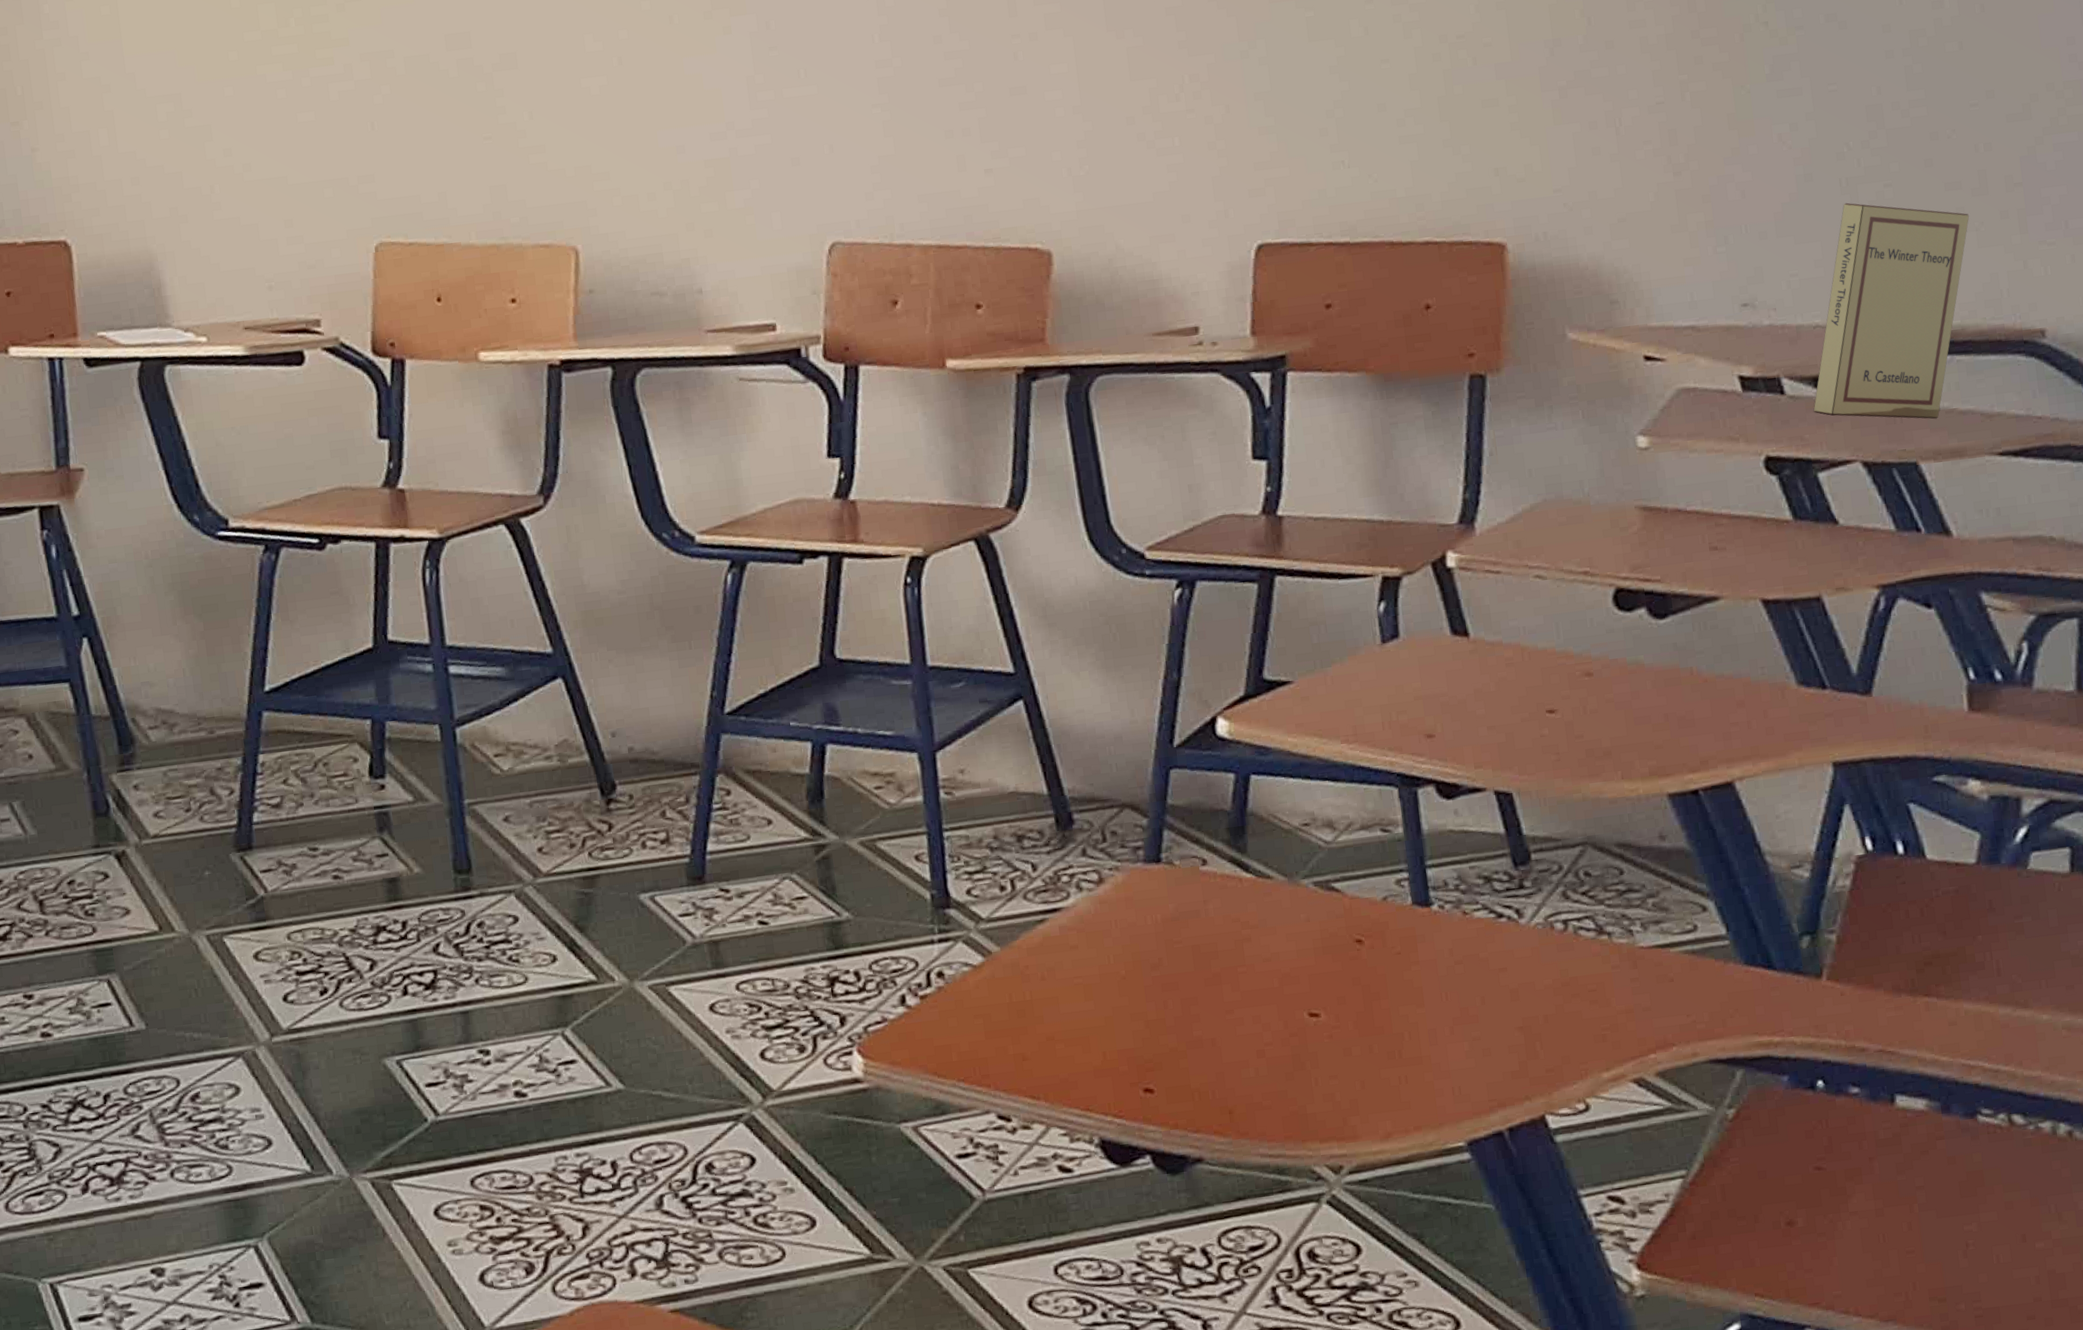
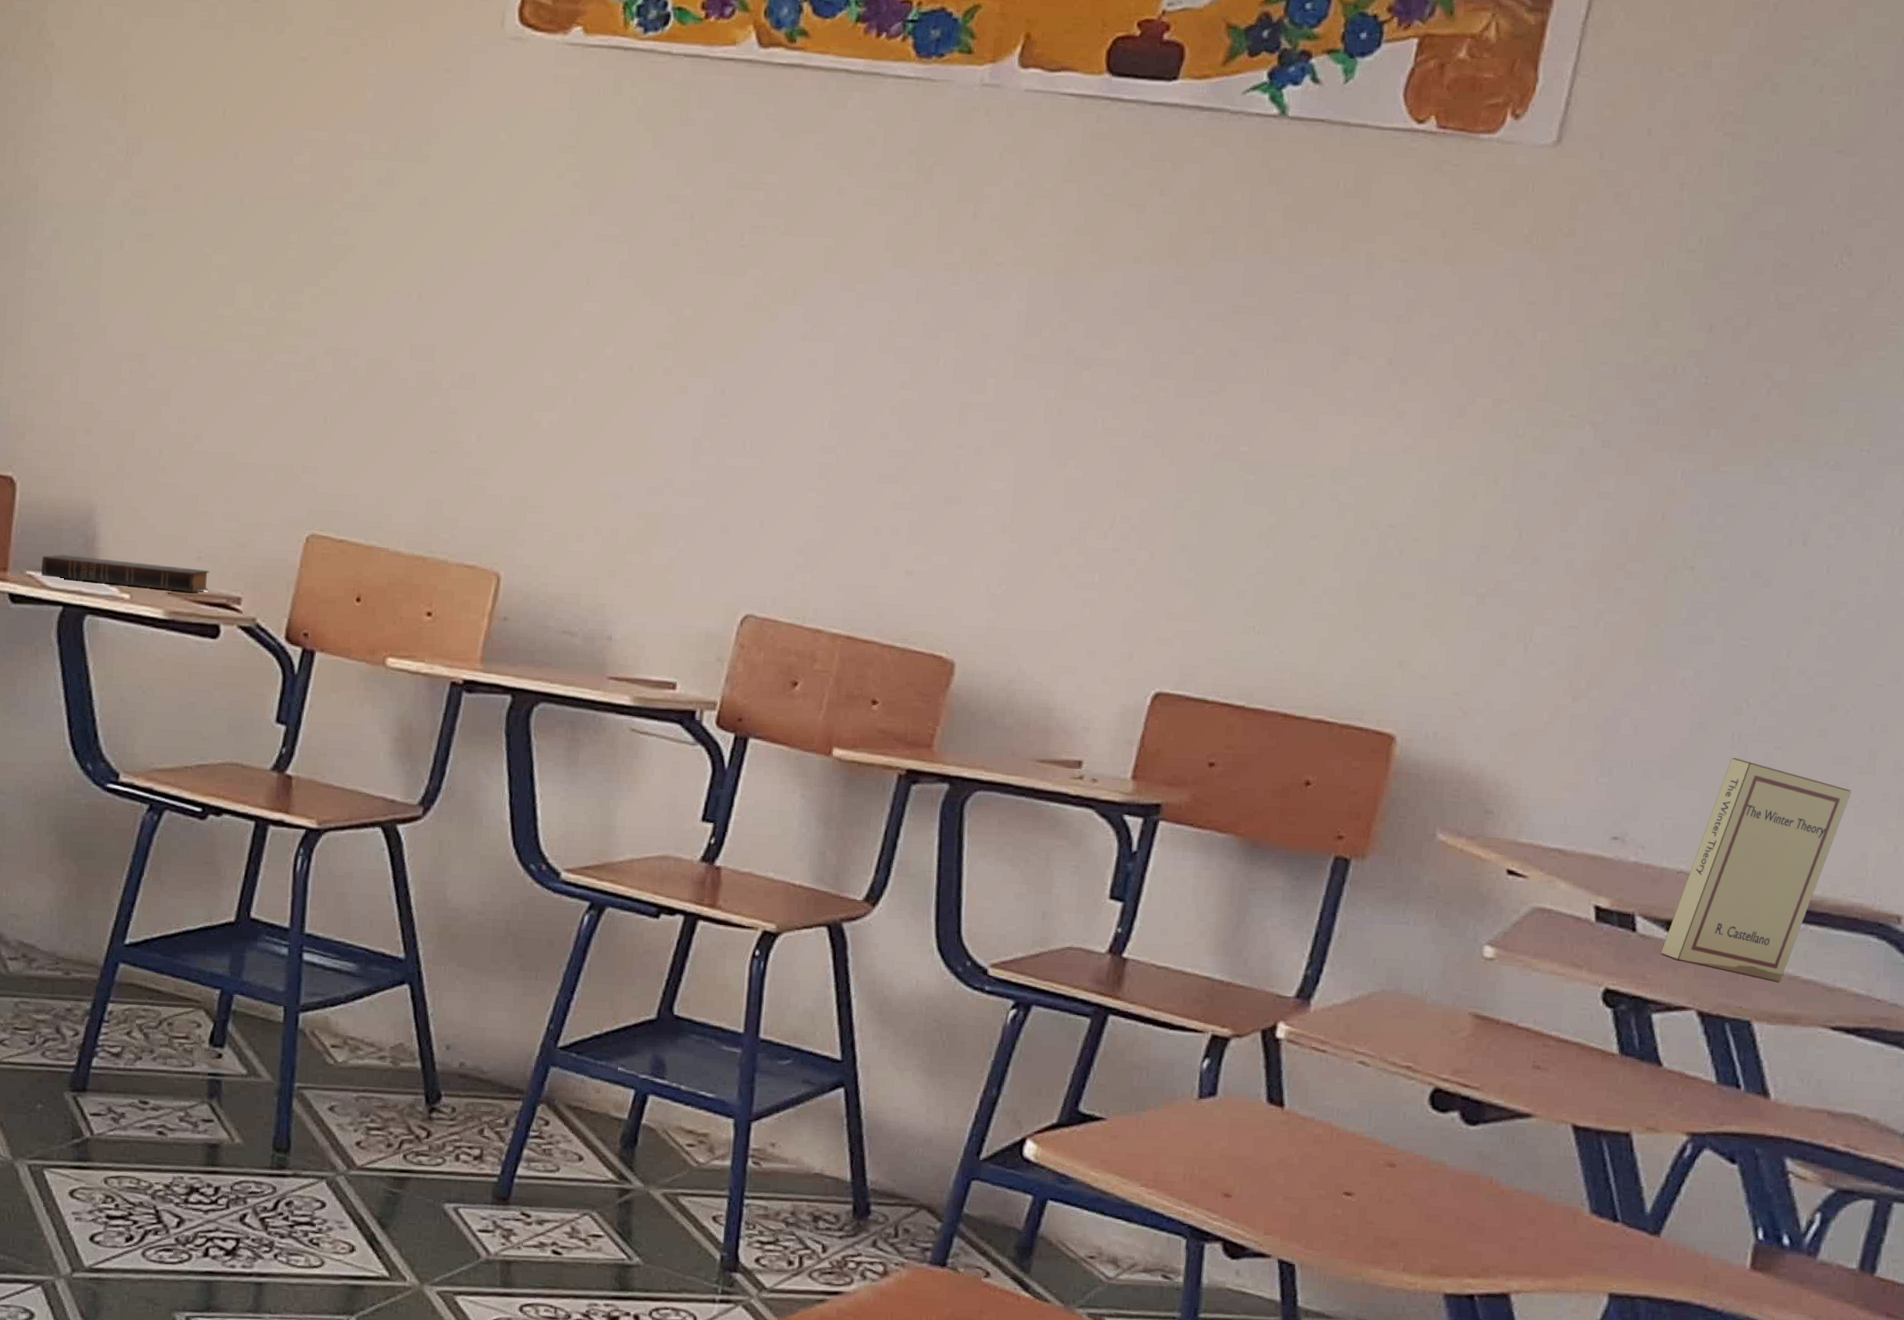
book: none [110,298,285,335] -> present [41,554,209,593]

